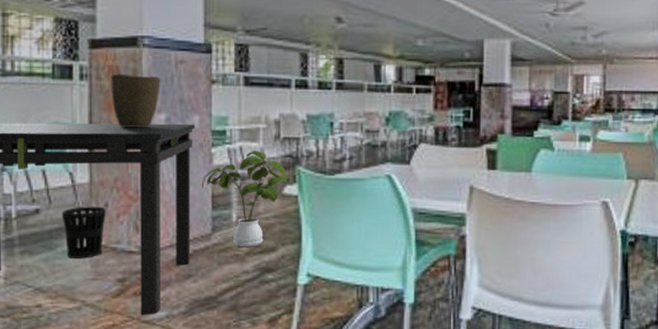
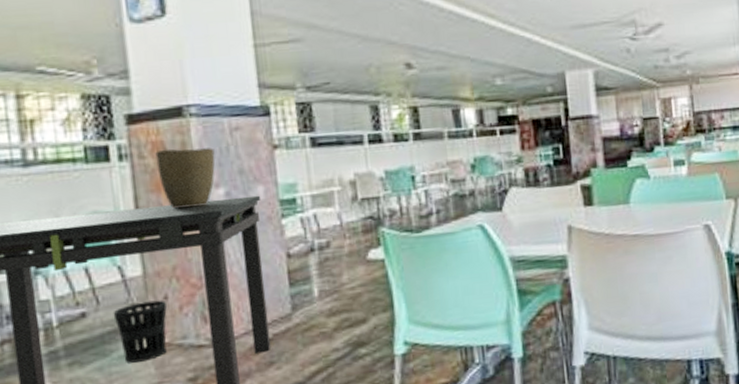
house plant: present [201,150,290,247] -> none [274,215,374,323]

